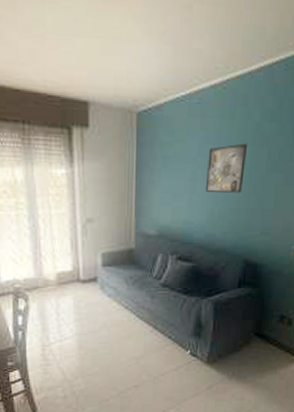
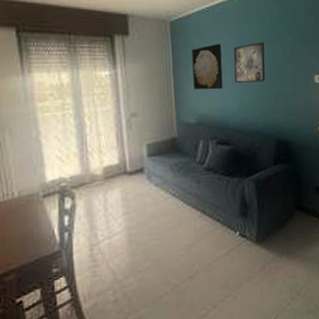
wall art: none [157,142,196,199] -> present [191,43,223,90]

